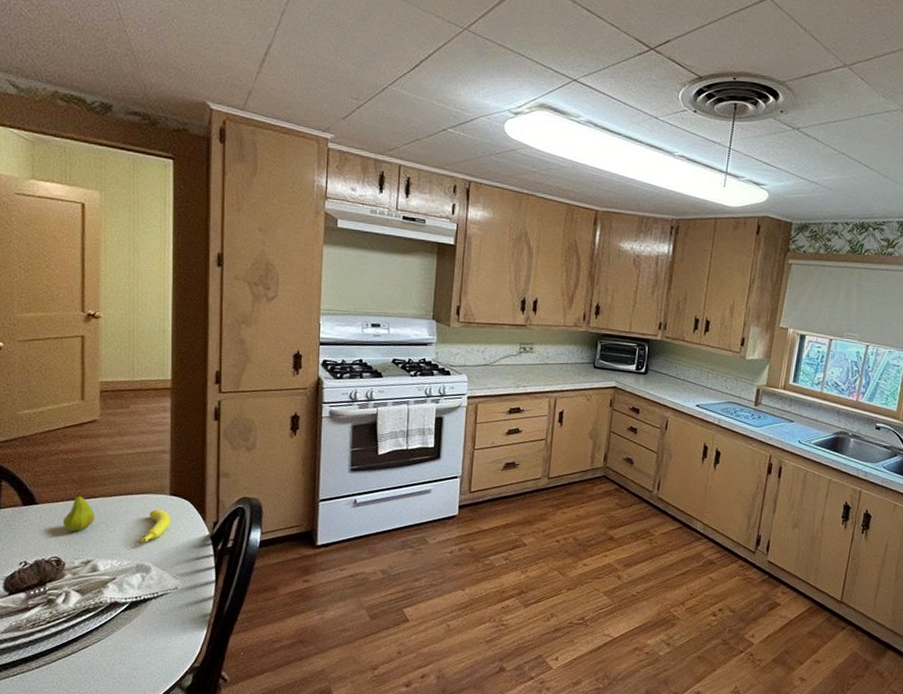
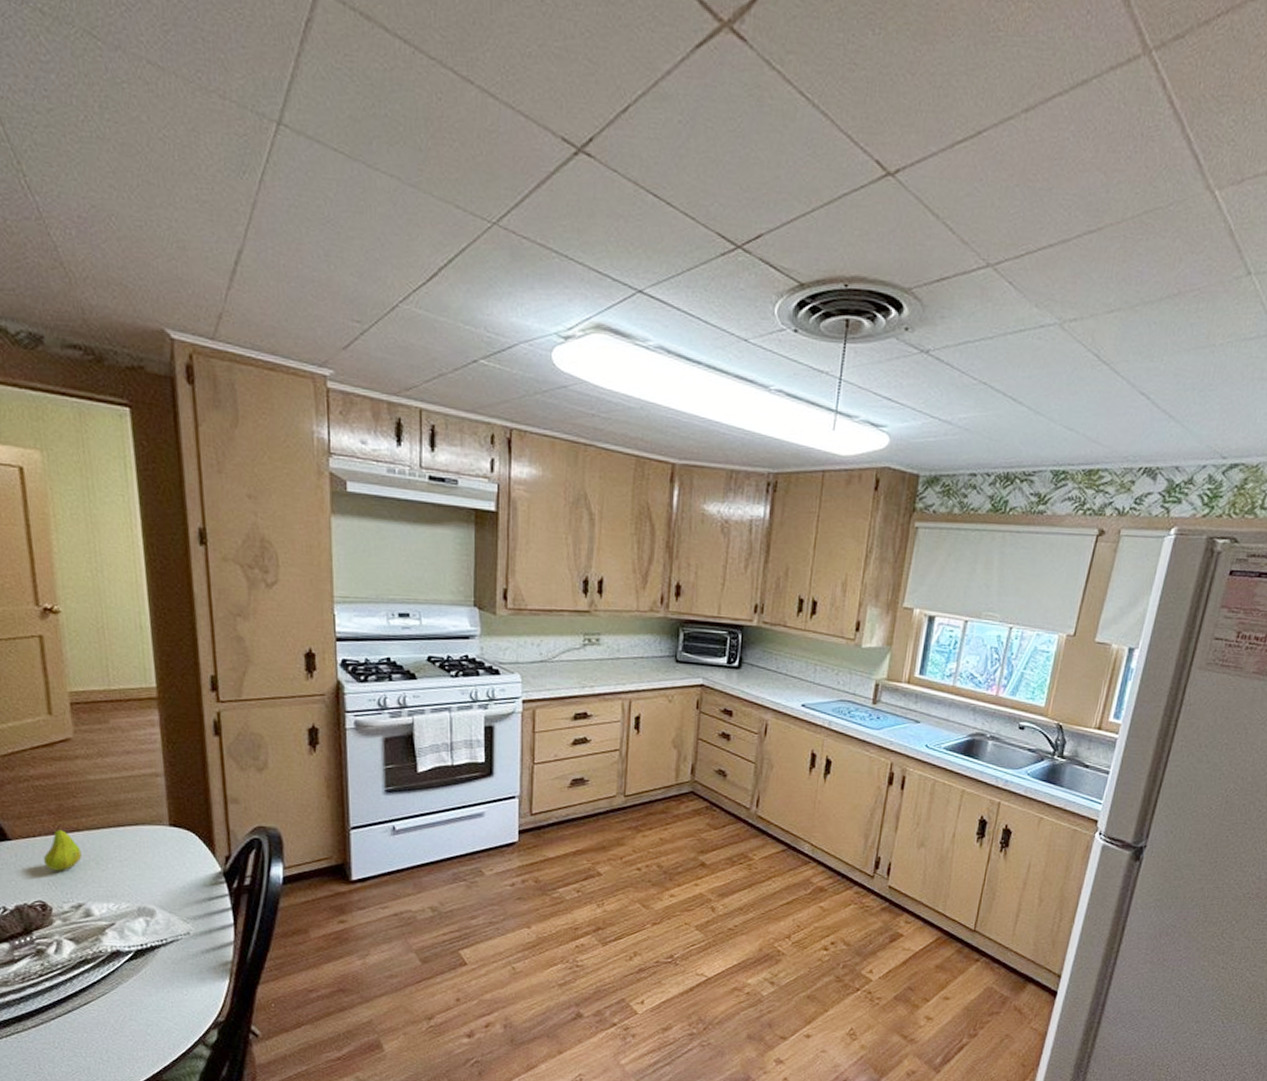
banana: present [140,508,172,543] -> none [138,842,175,882]

